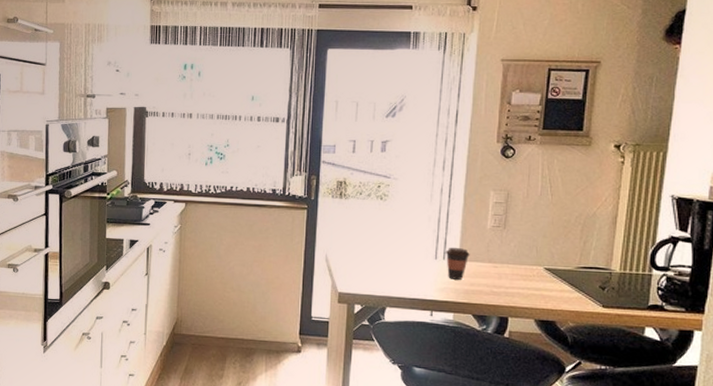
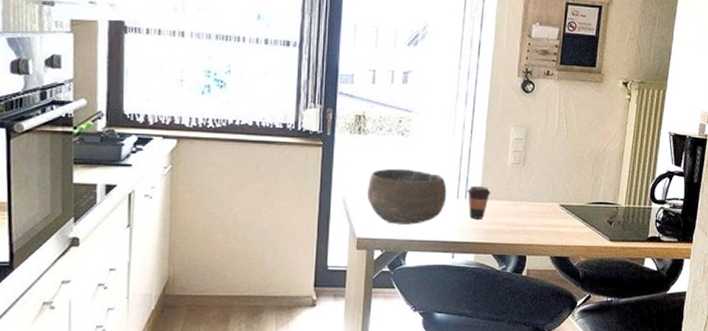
bowl: none [348,229,425,282] -> present [367,168,447,225]

